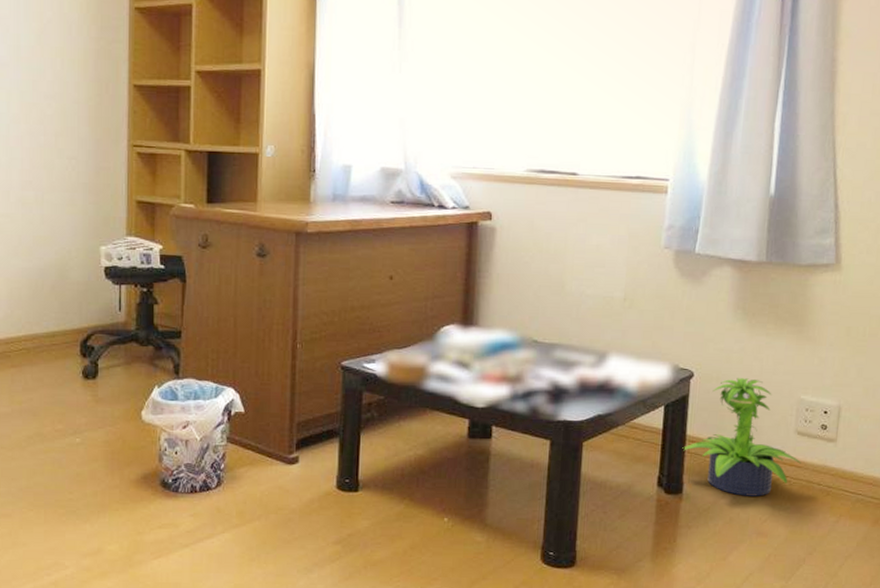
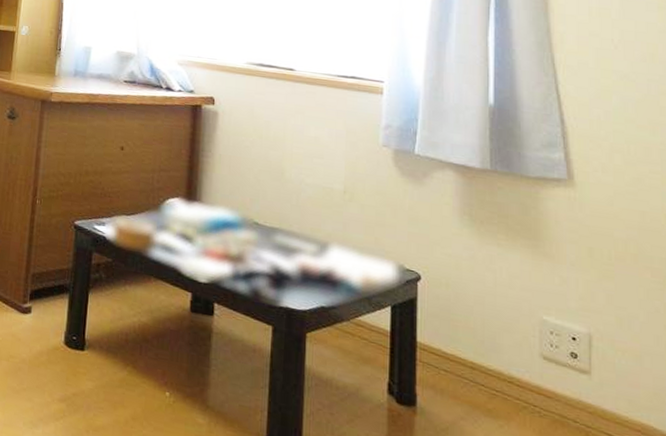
potted plant: present [682,378,801,496] -> none [413,287,551,425]

